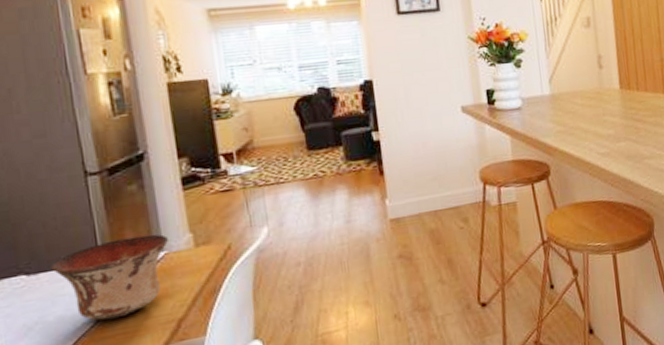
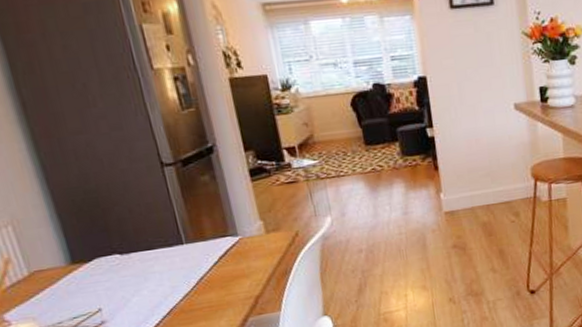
bowl: present [51,234,168,321] -> none [140,221,241,295]

